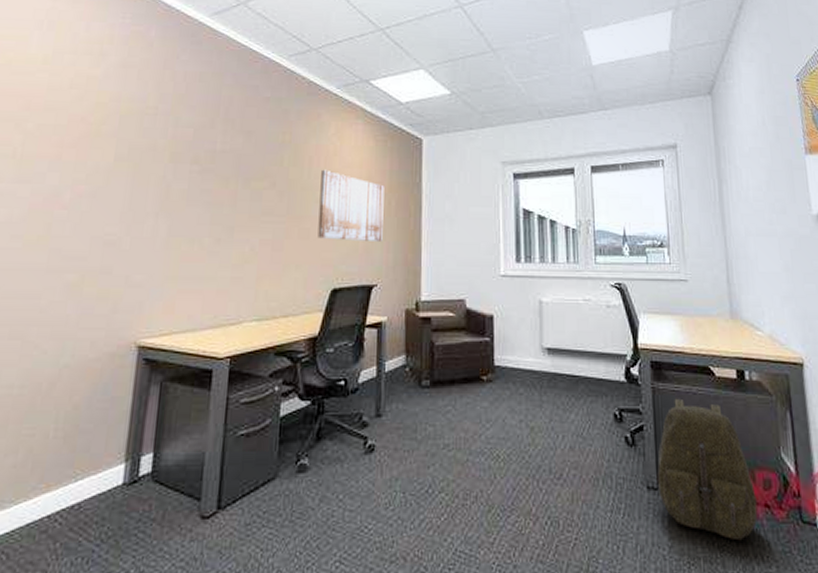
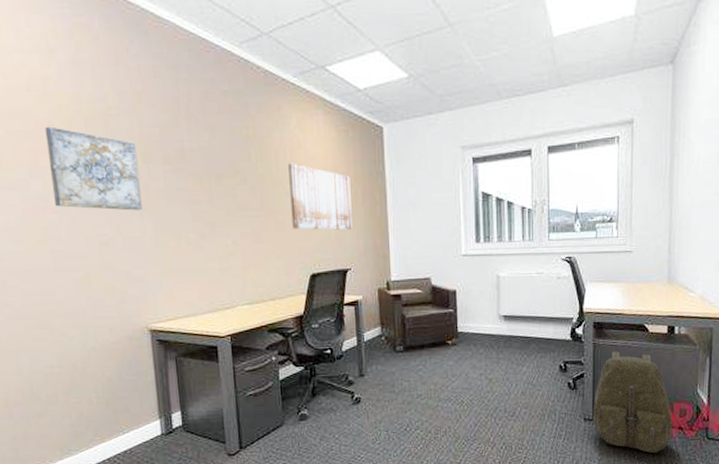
wall art: none [67,122,167,211] -> present [44,126,143,211]

